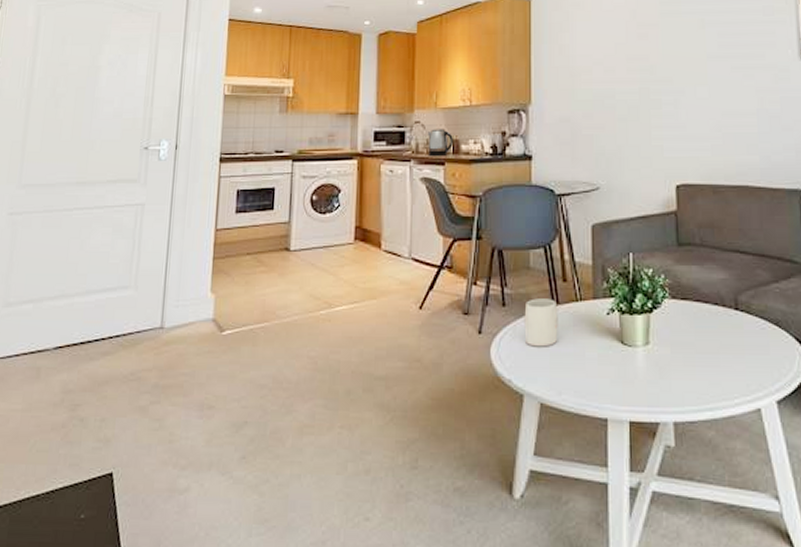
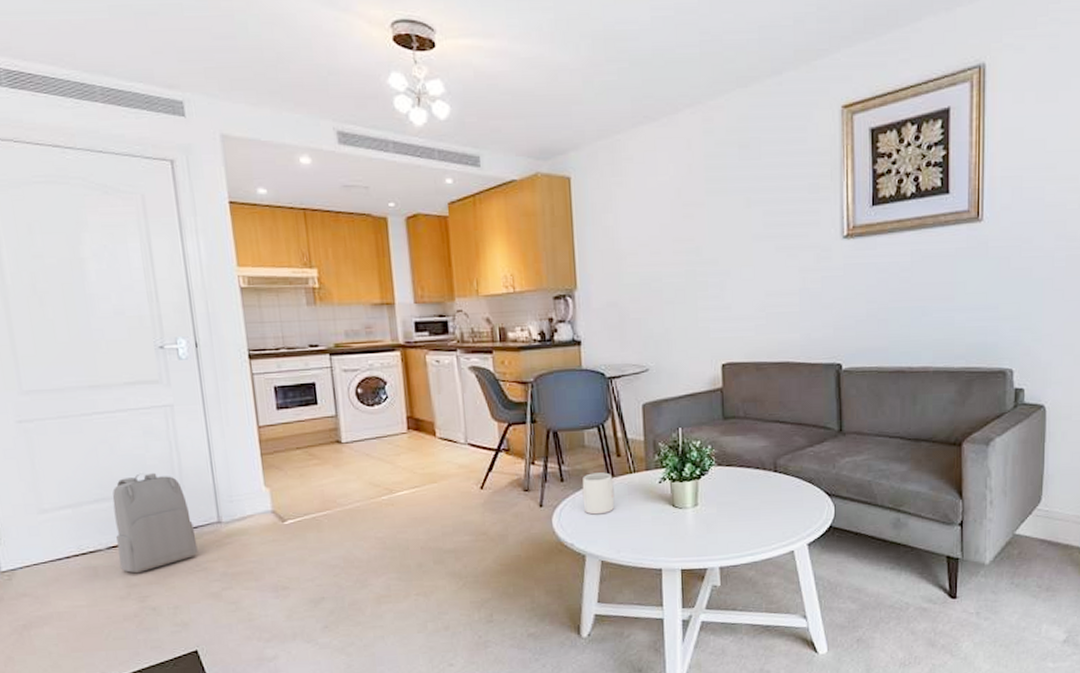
backpack: none [61,271,138,378] -> present [112,472,198,574]
kettle: present [428,129,454,157] -> none [472,317,500,346]

